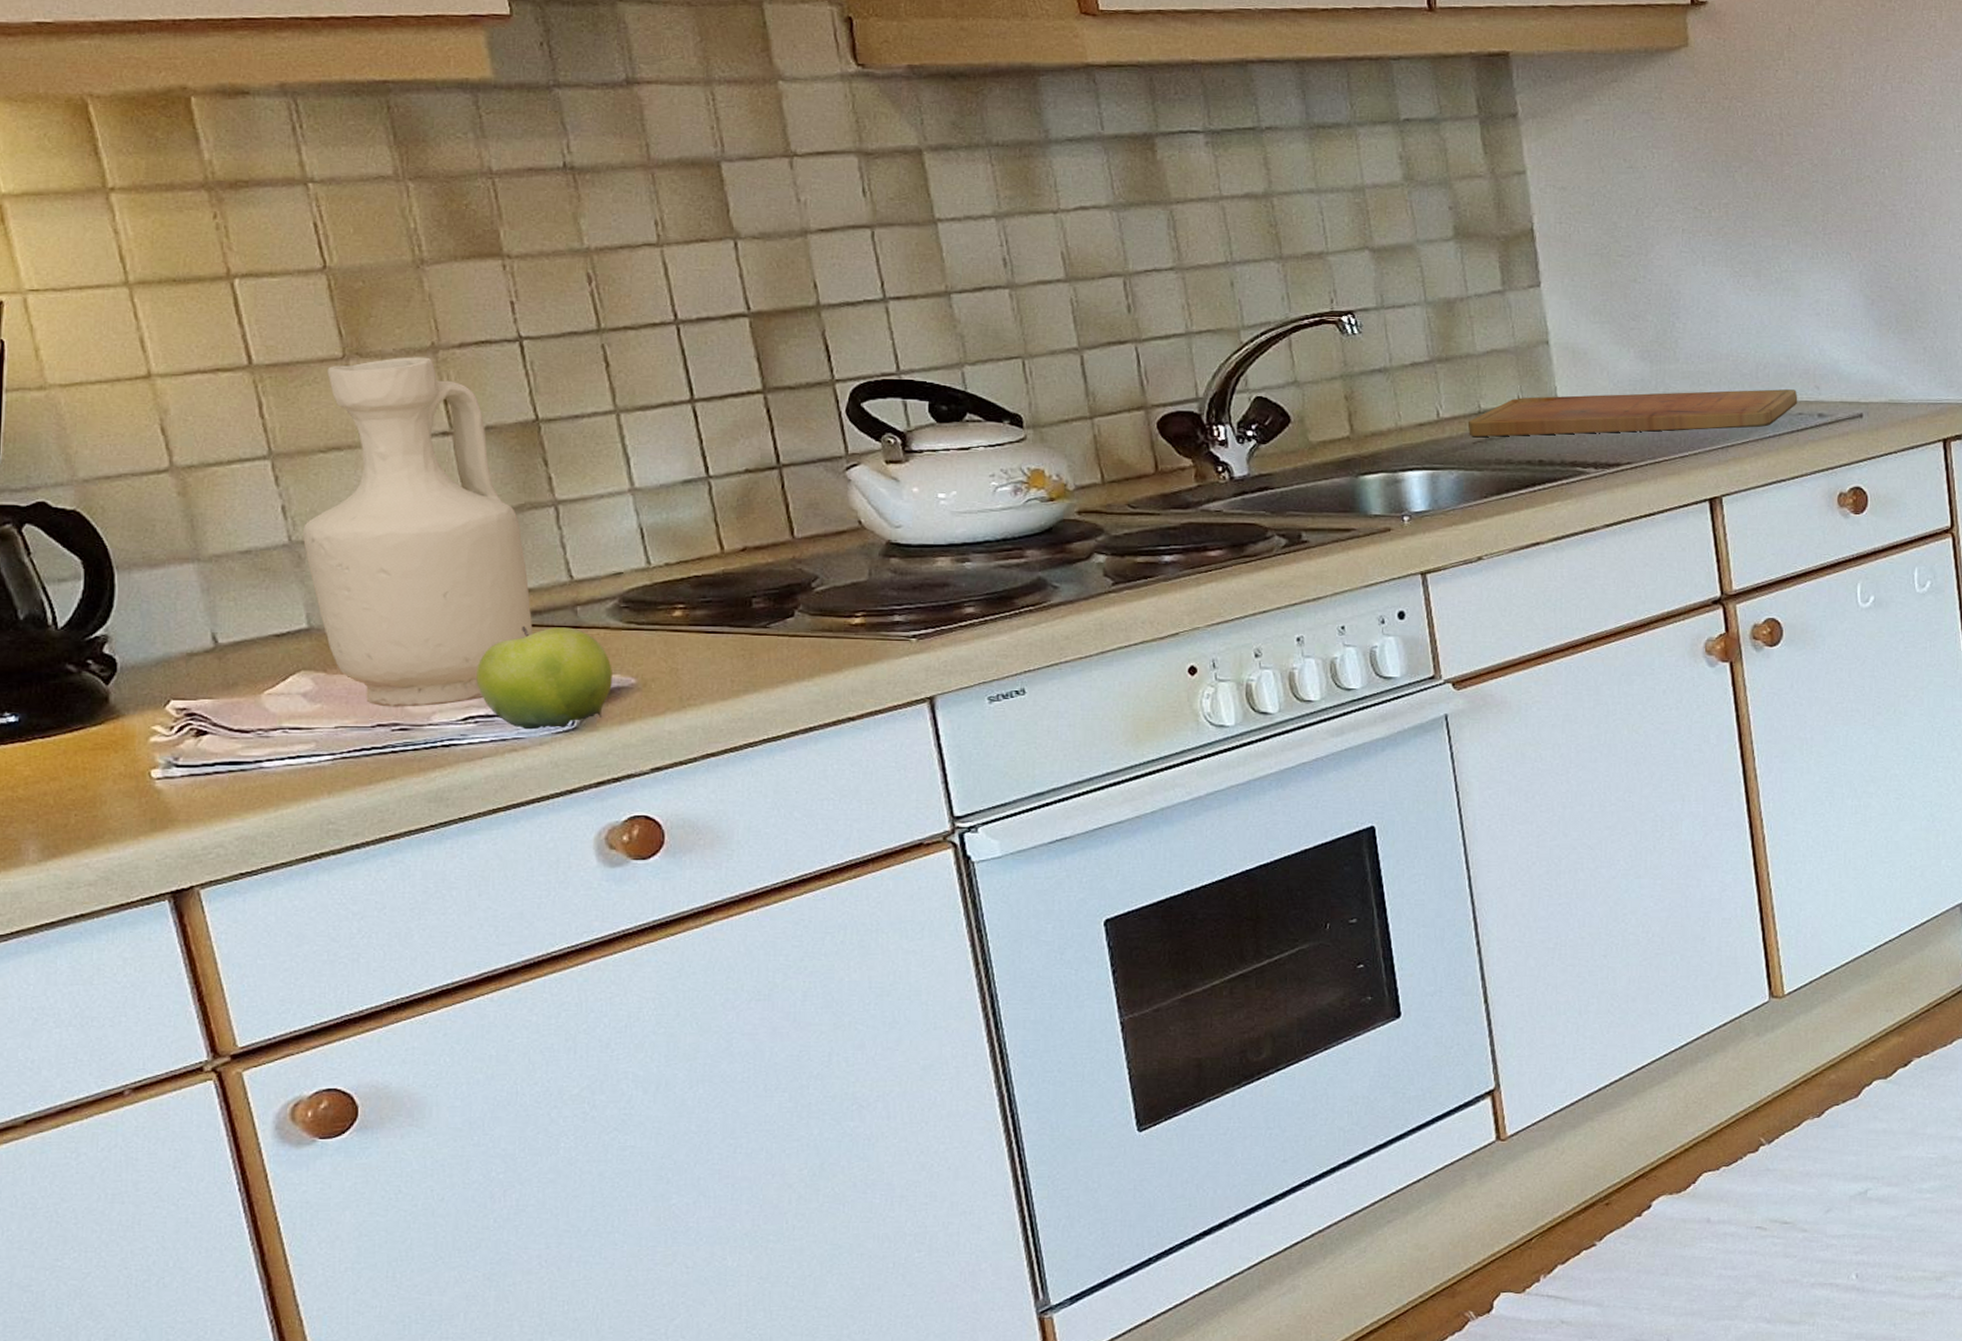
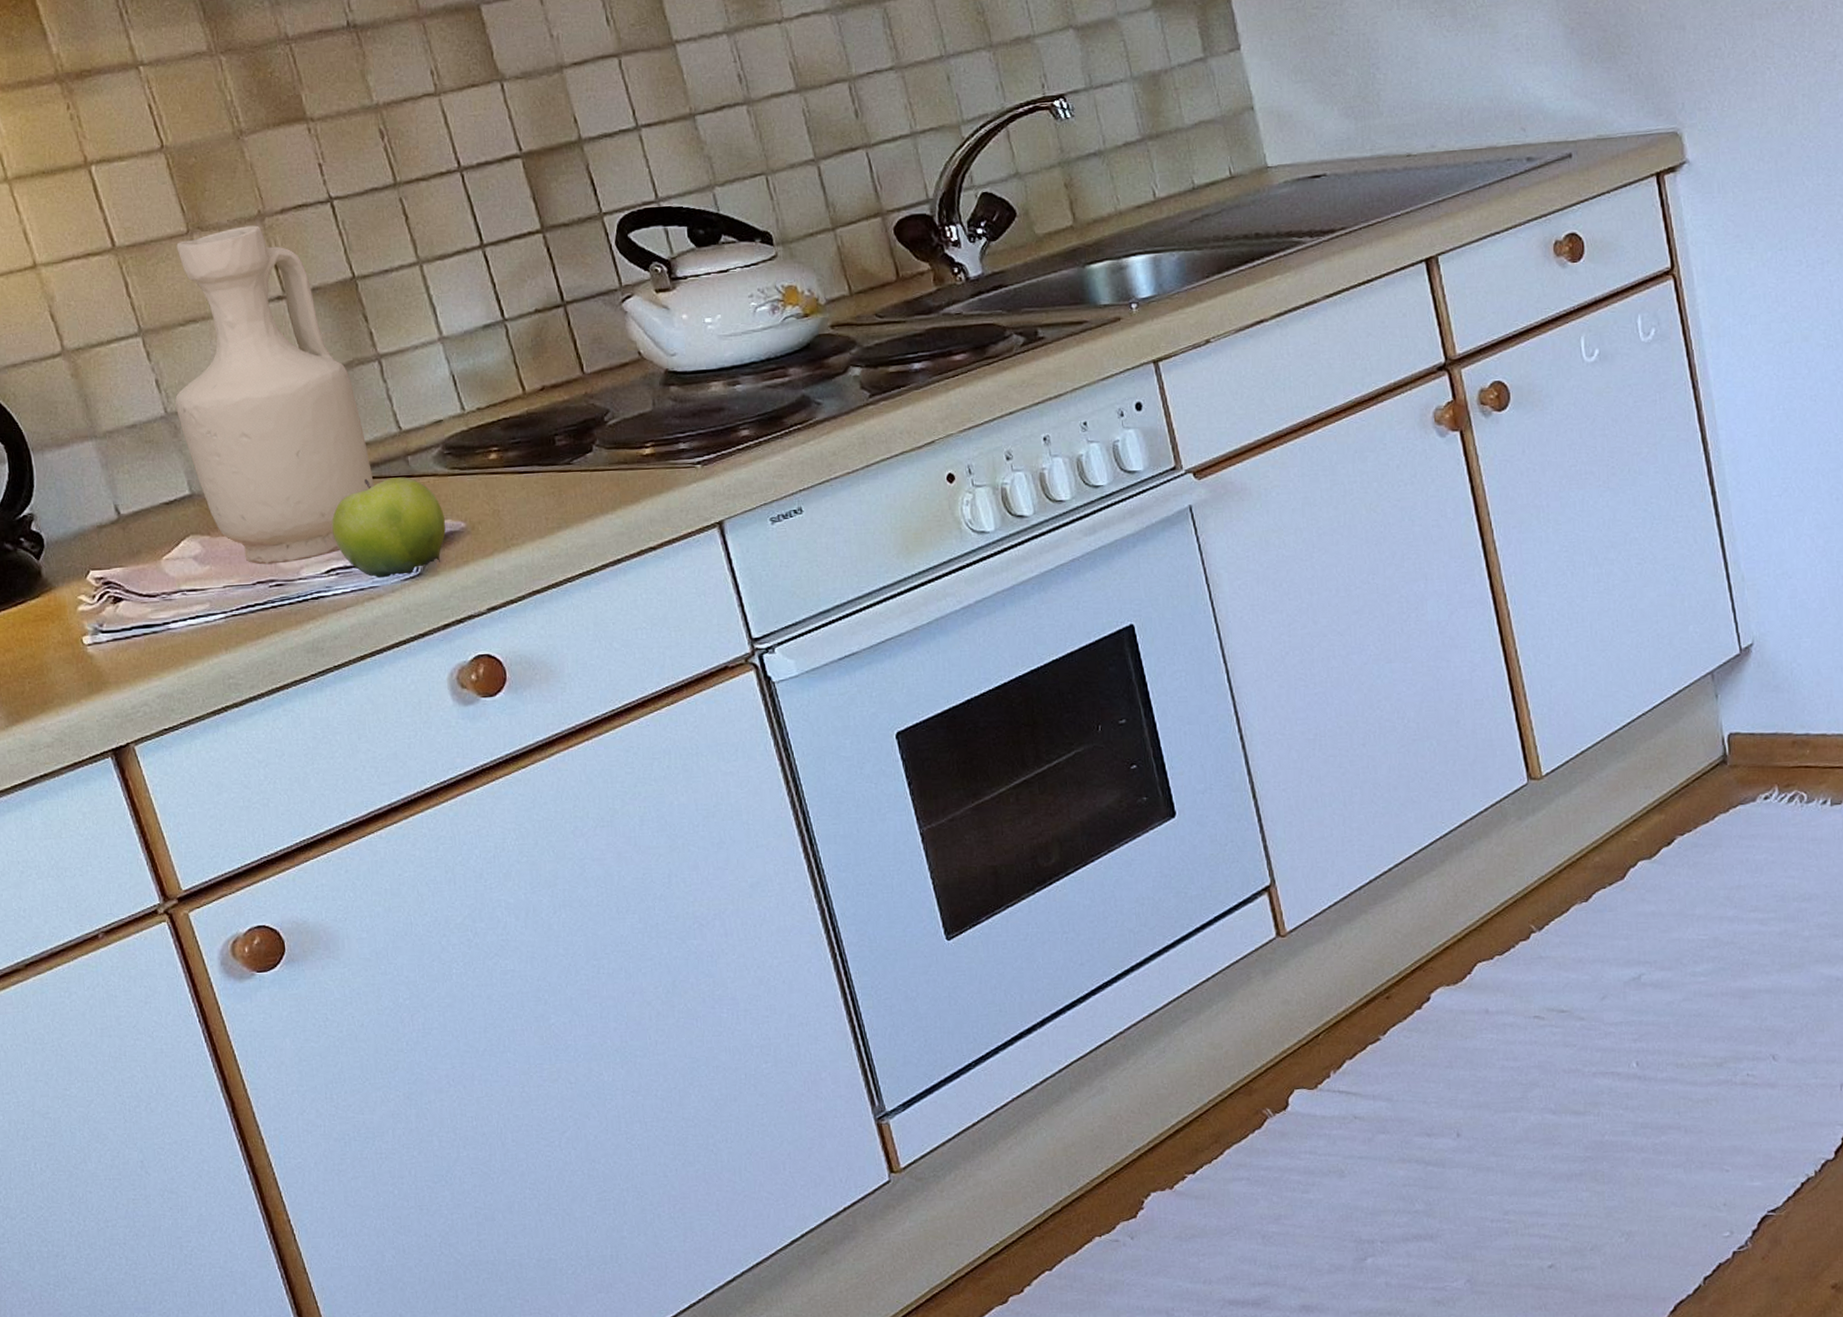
cutting board: present [1467,389,1798,437] -> none [1183,134,1505,215]

